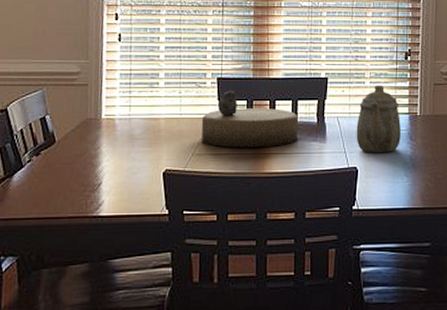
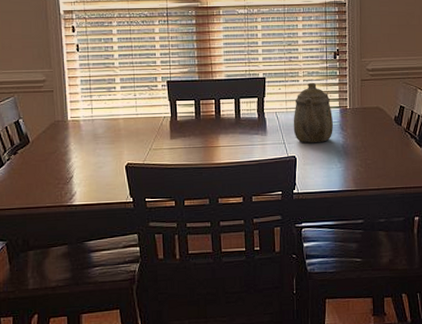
decorative bowl: present [201,90,298,148] -> none [155,91,241,142]

